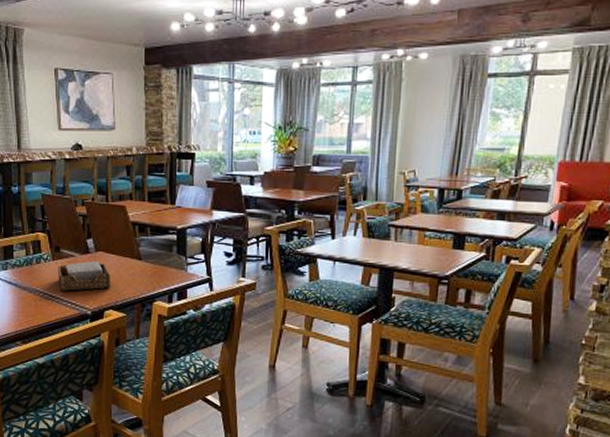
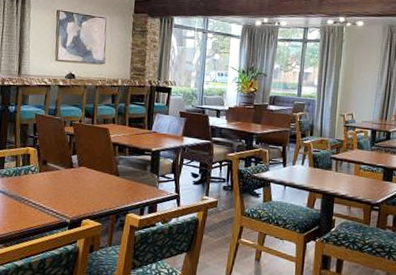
napkin holder: present [58,260,112,291] -> none [43,174,91,200]

